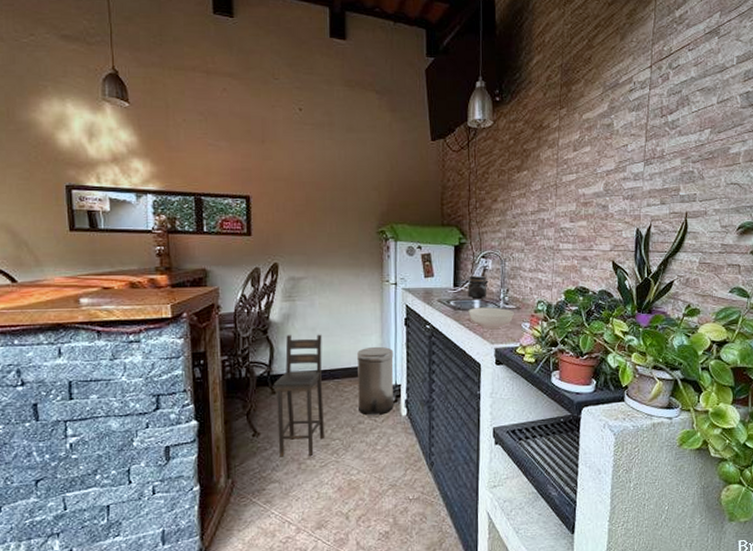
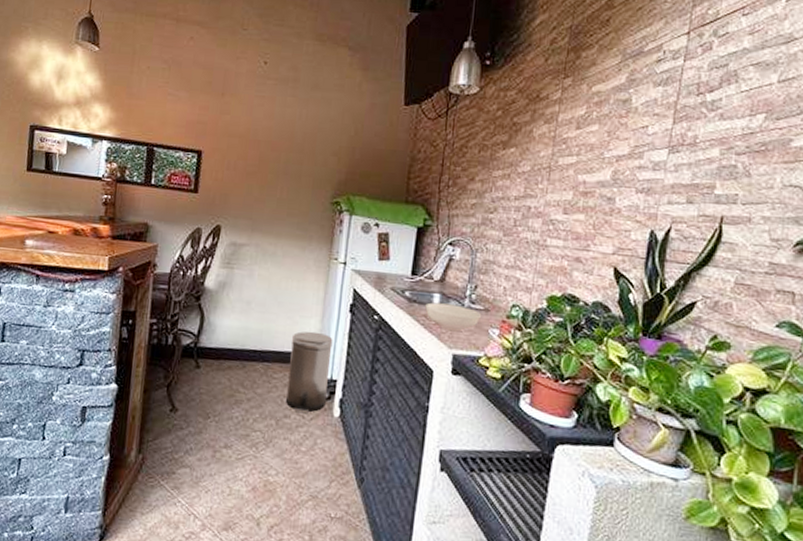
bar stool: present [274,334,324,457] -> none [195,305,257,445]
jar: present [465,275,489,299] -> none [425,264,454,293]

